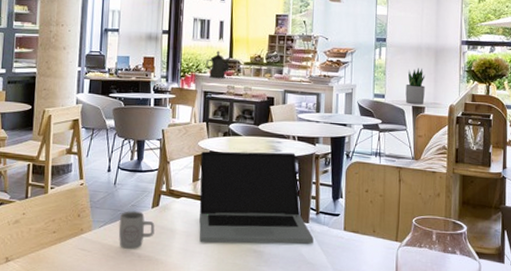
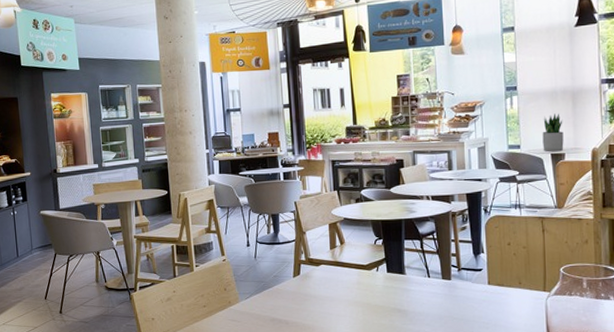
mug: present [118,211,155,250] -> none [263,281,299,318]
laptop: present [199,151,314,244] -> none [335,213,458,307]
coffee pot: present [205,51,230,79] -> none [330,119,355,147]

